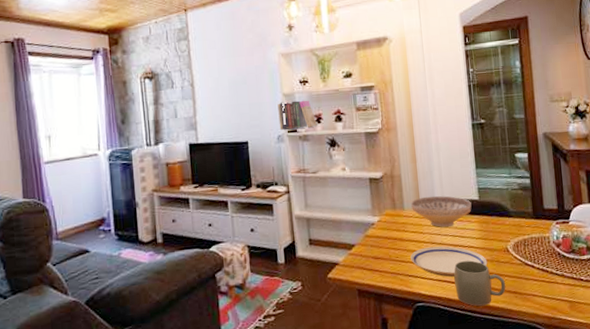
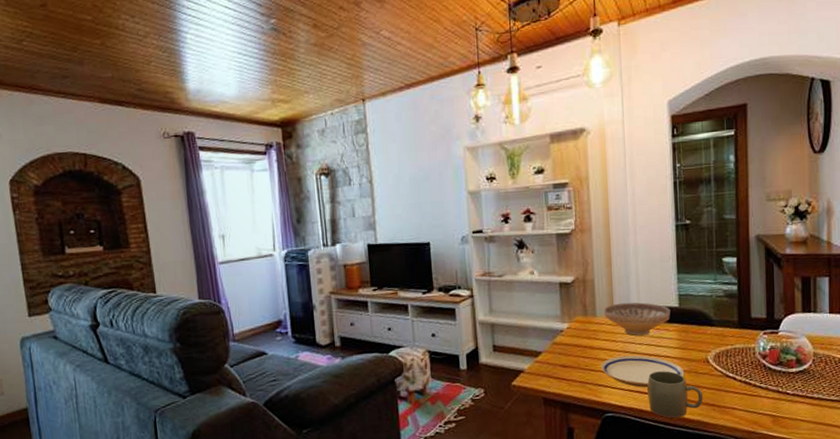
books: present [277,100,317,130] -> none [462,198,504,230]

